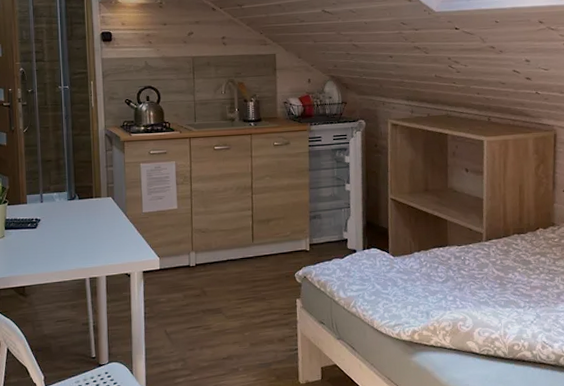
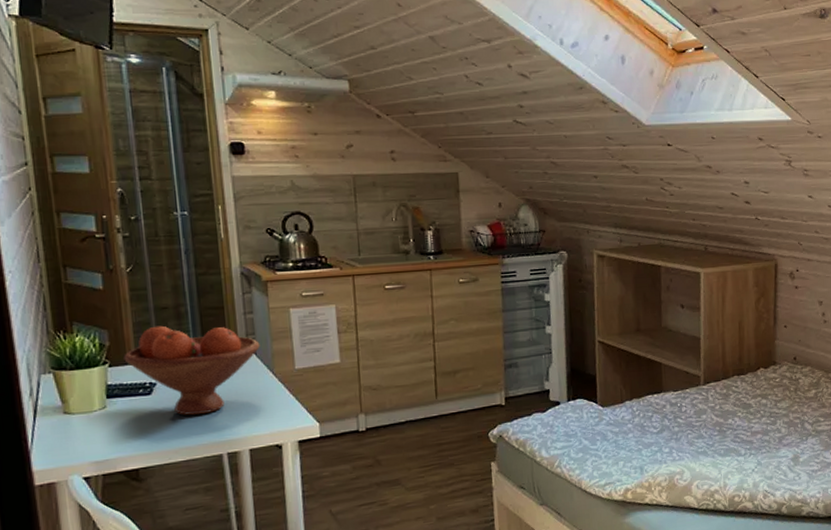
fruit bowl: none [18,174,117,246] -> present [123,325,260,416]

